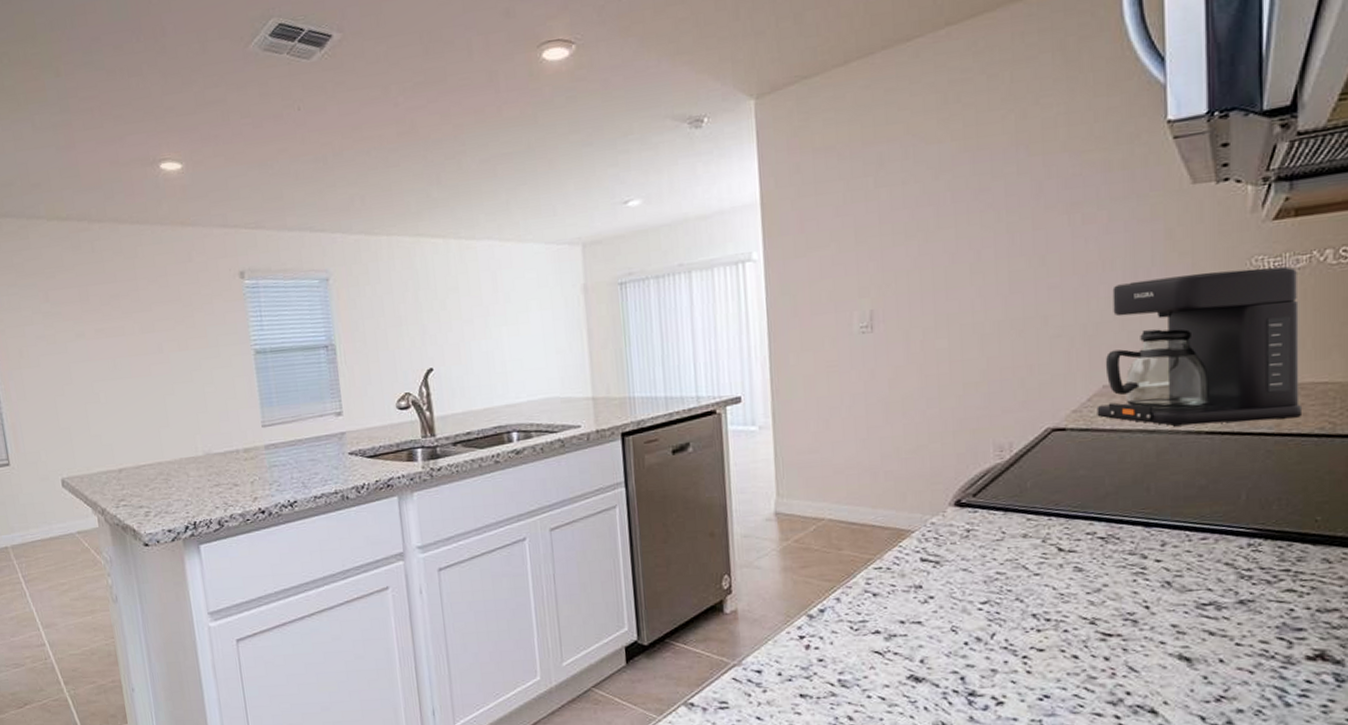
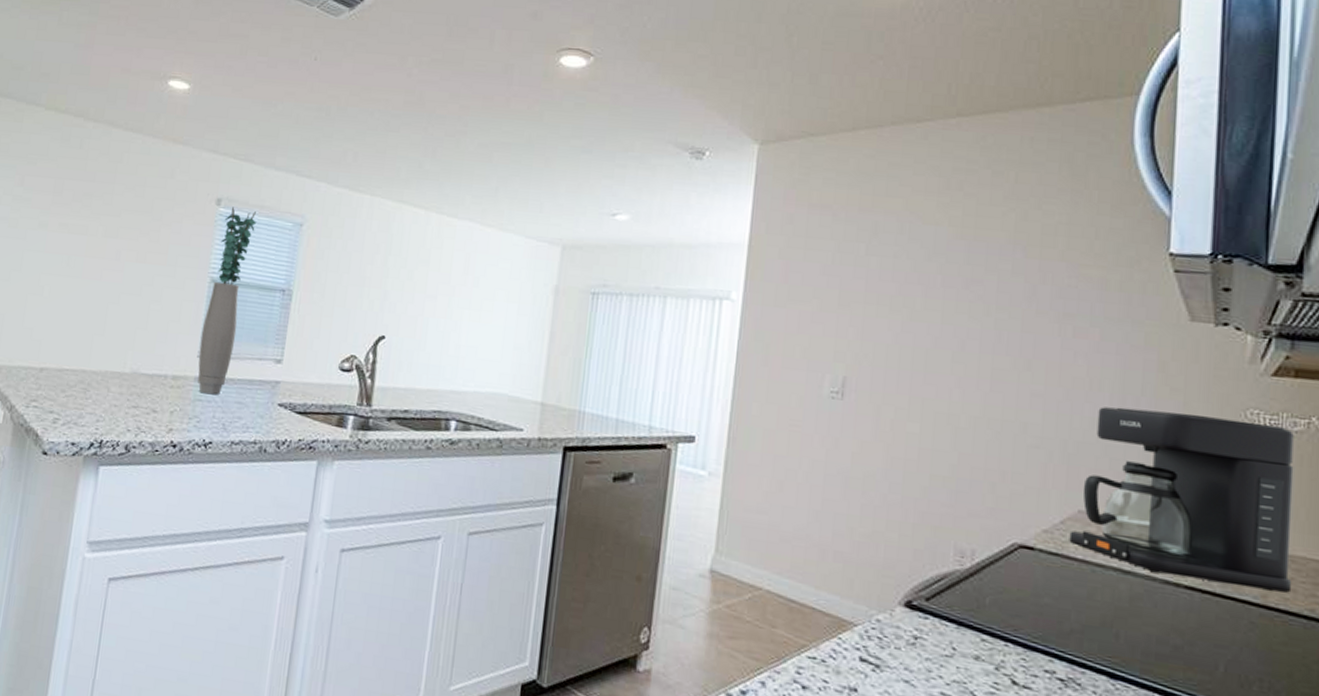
vase: none [252,276,295,459] -> present [198,207,256,395]

